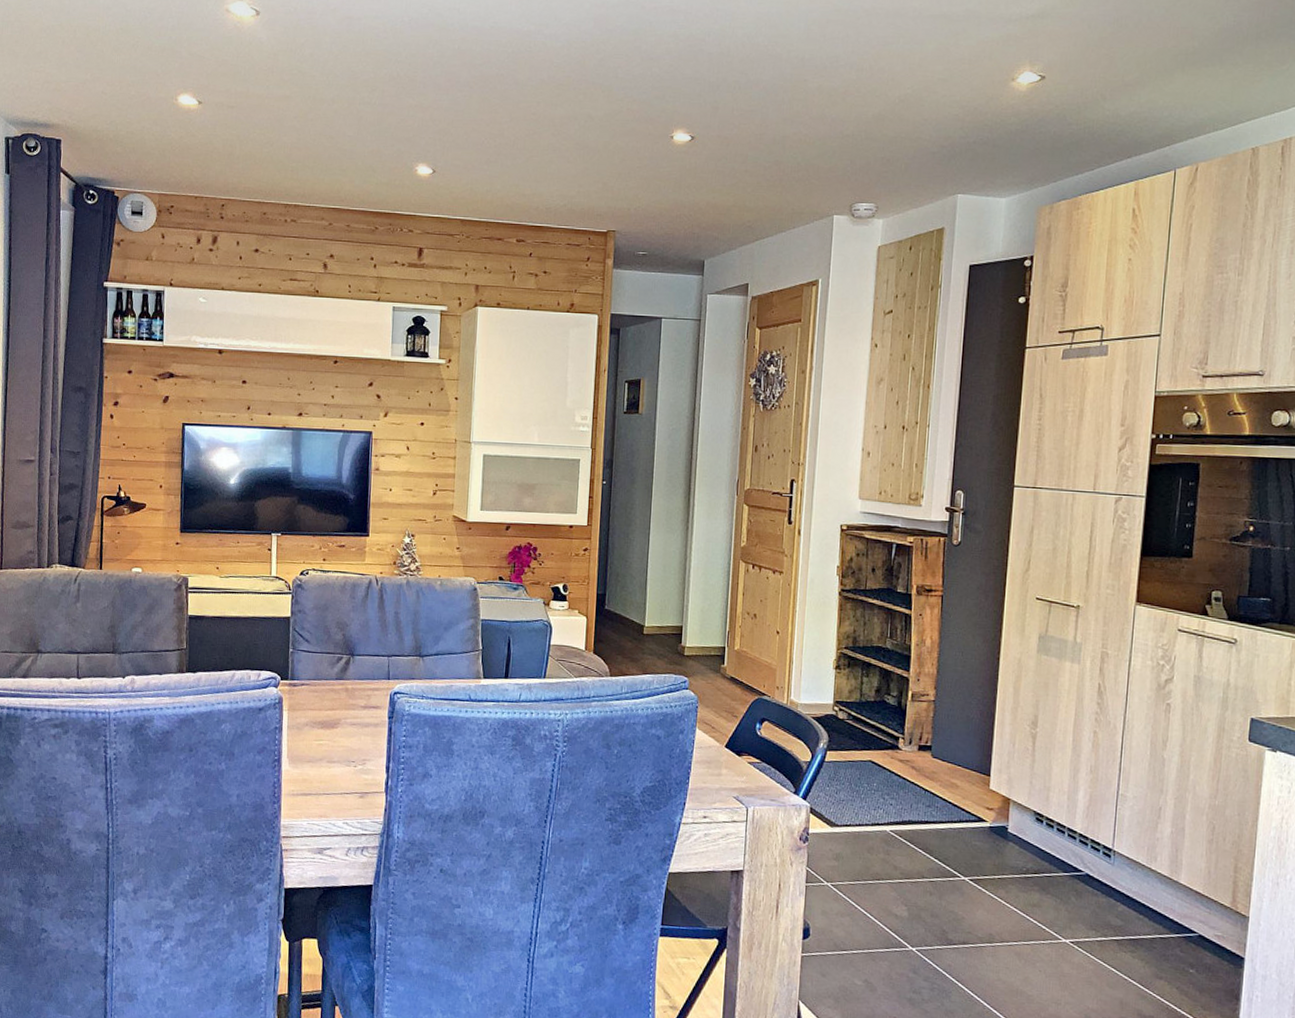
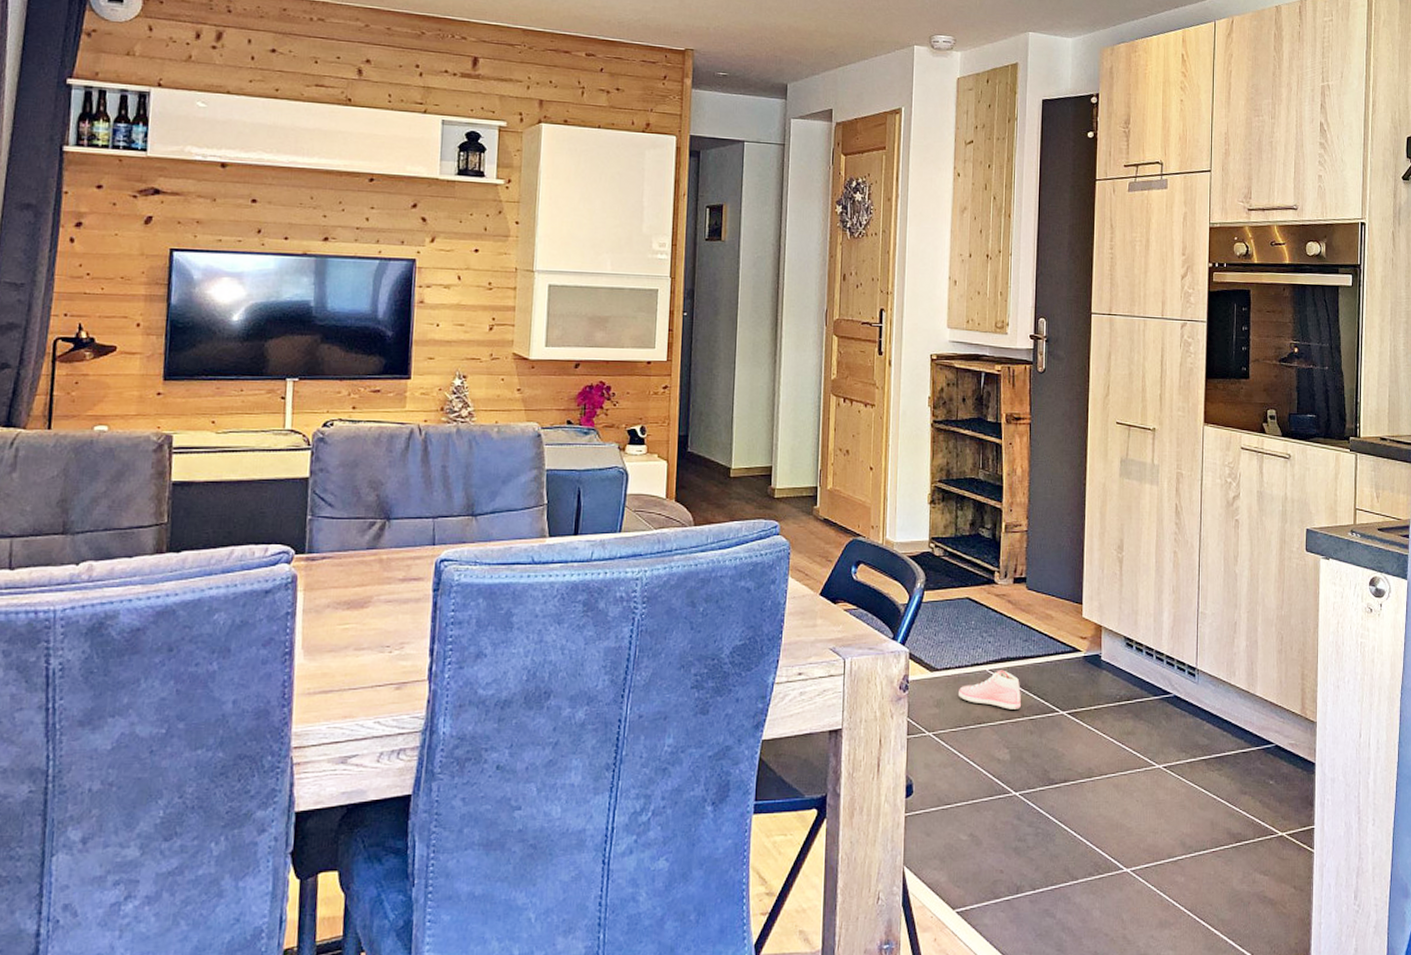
sneaker: none [858,831,922,871] -> present [959,670,1021,710]

